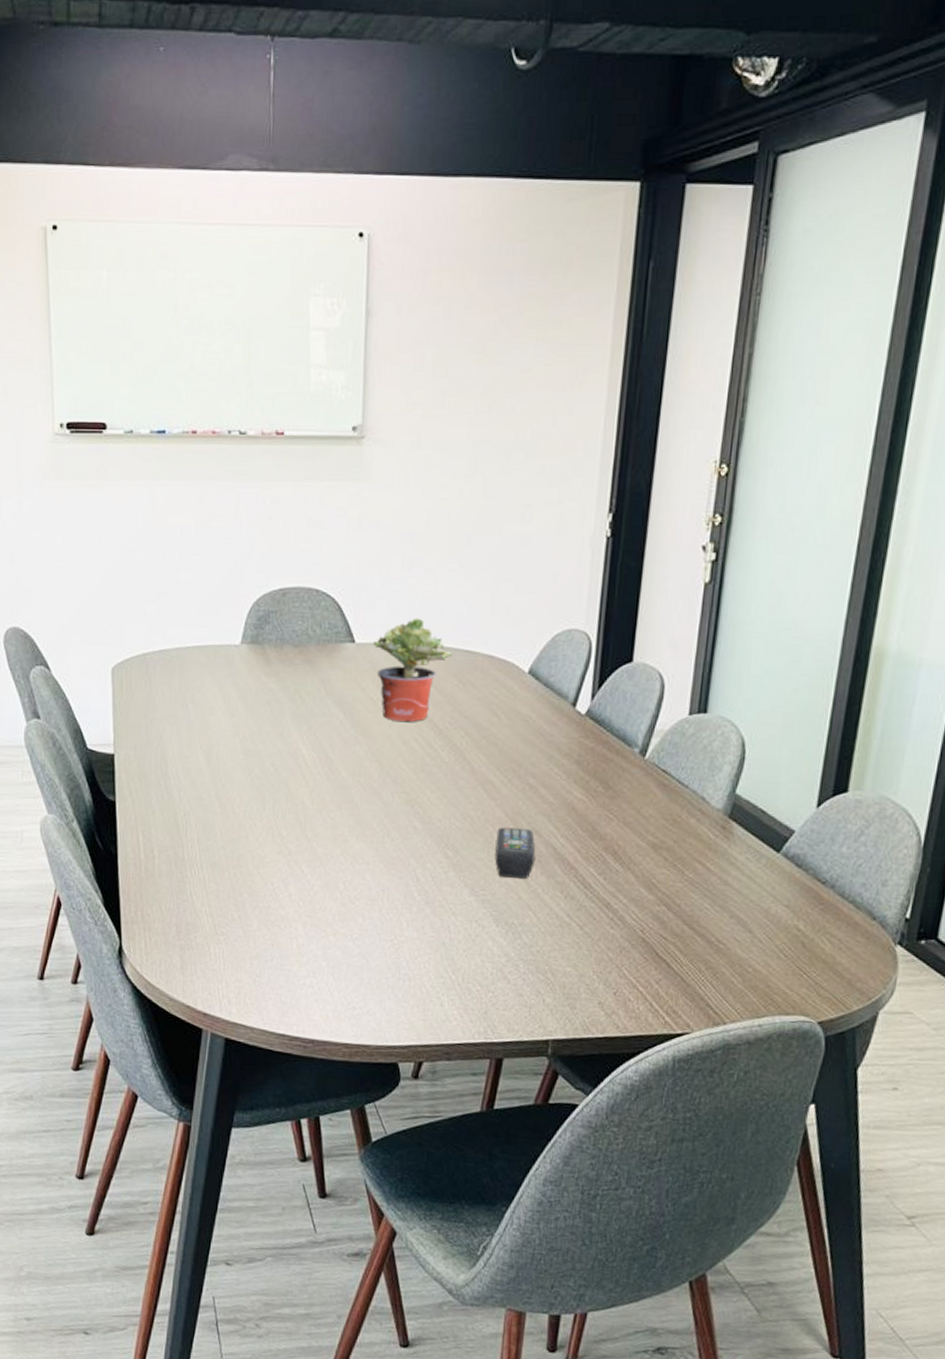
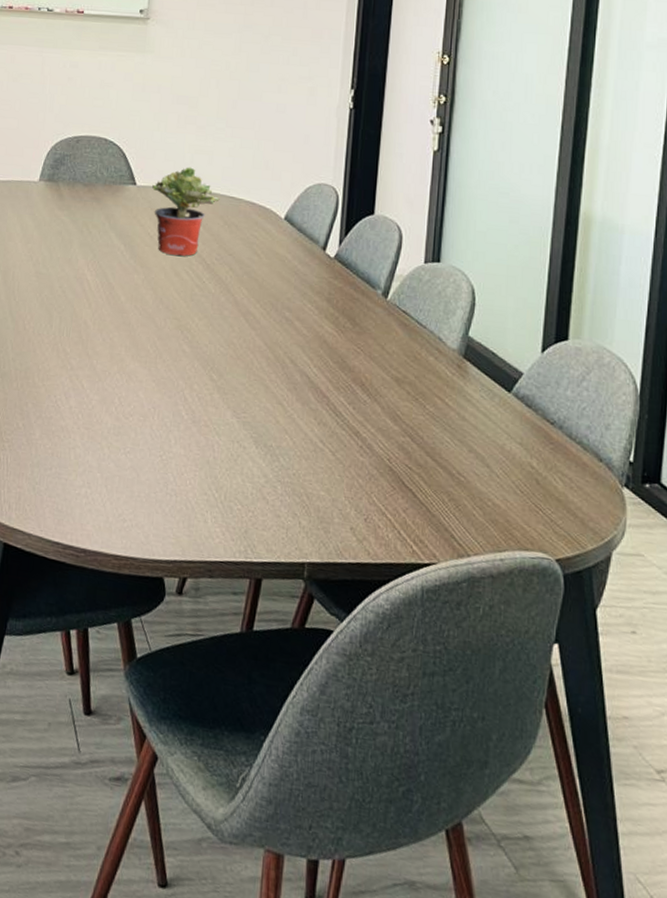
remote control: present [495,827,535,879] -> none [255,354,291,404]

